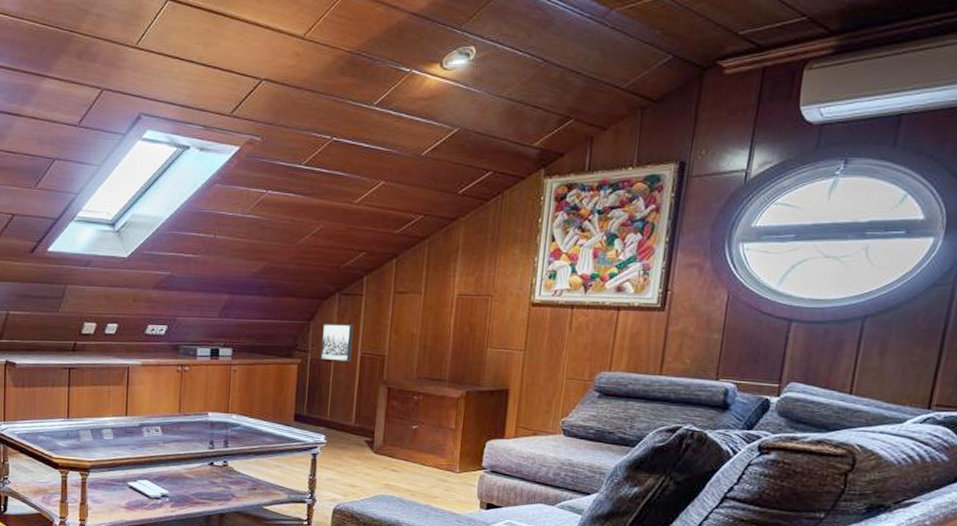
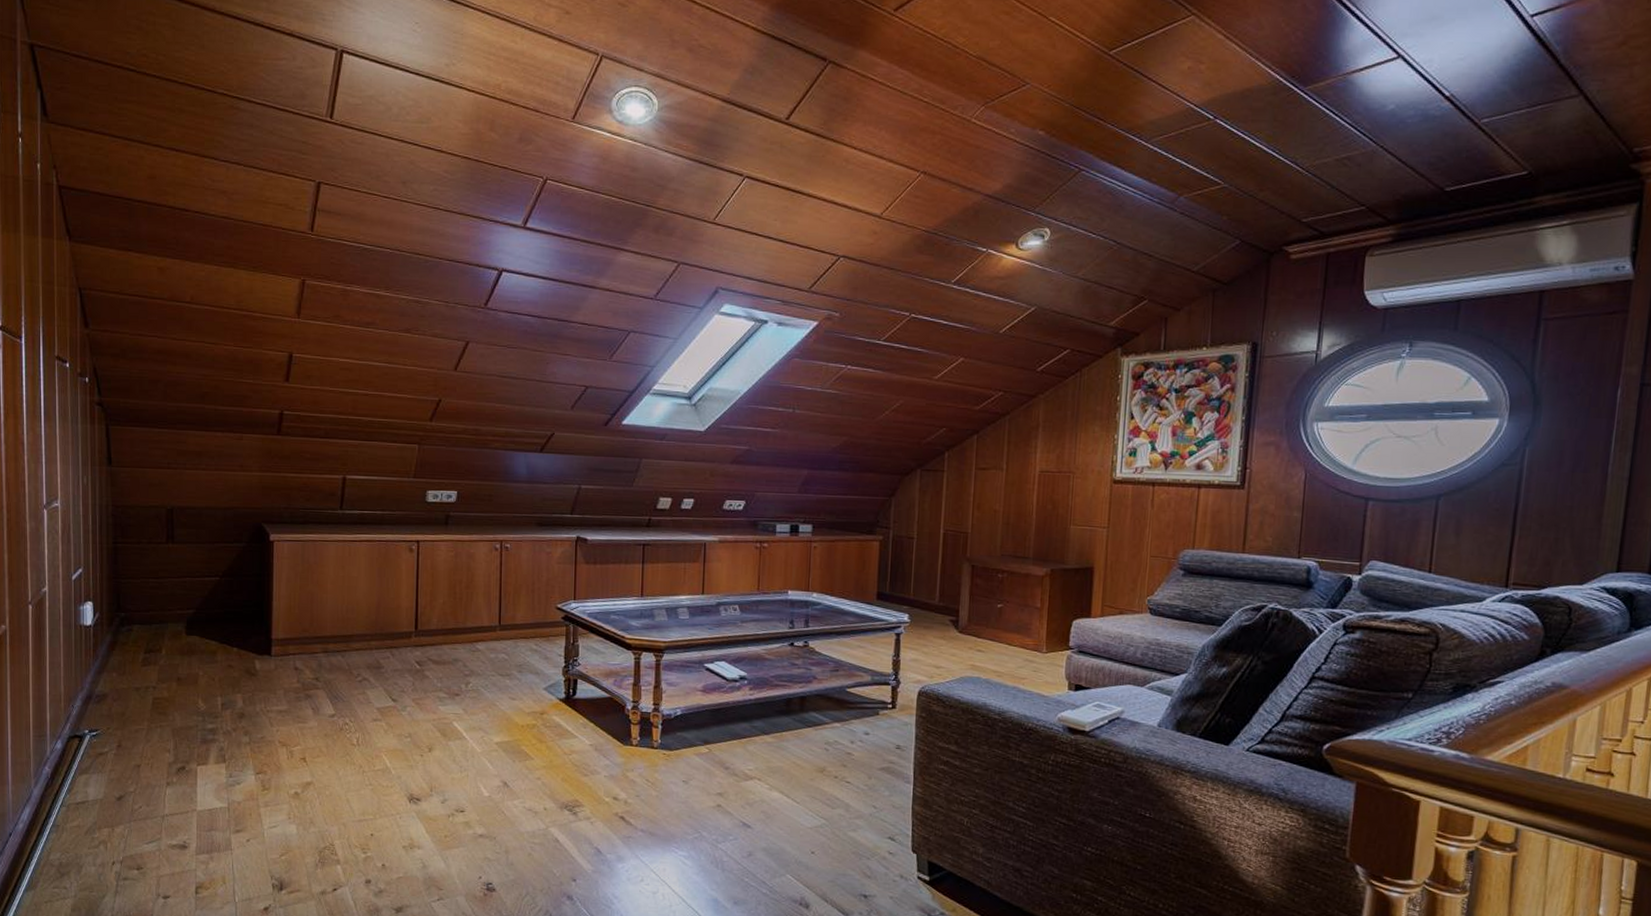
wall art: present [320,323,354,362] -> none [902,499,936,539]

